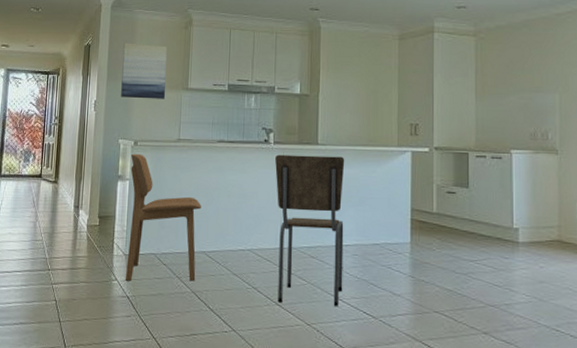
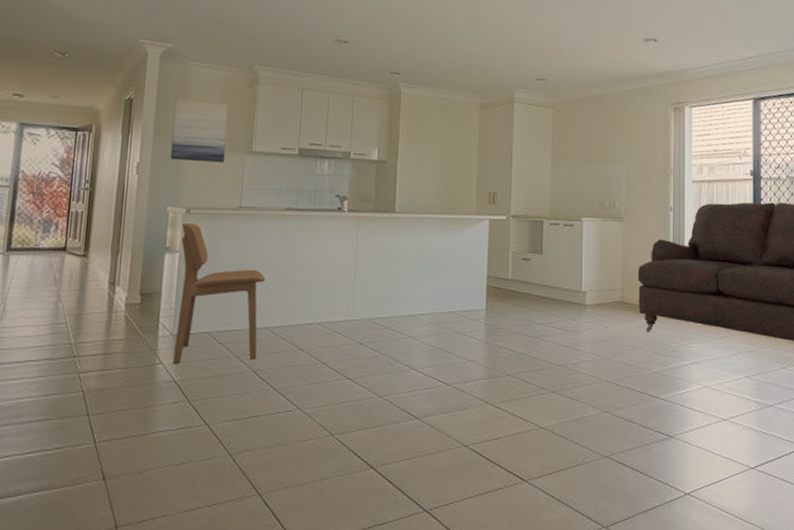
dining chair: present [275,154,345,307] -> none [348,223,423,377]

